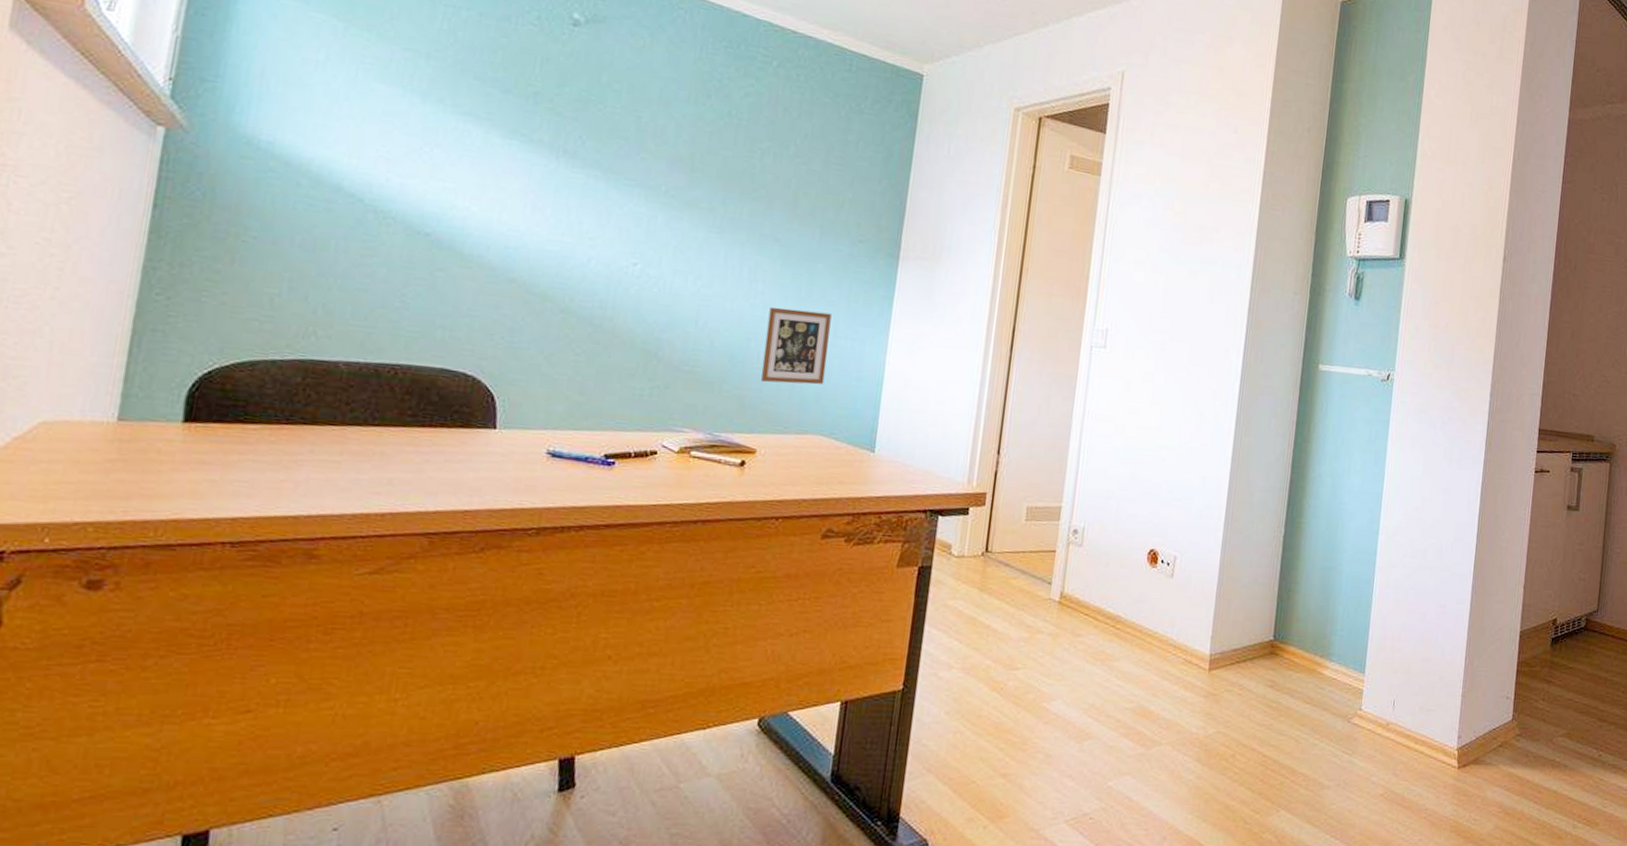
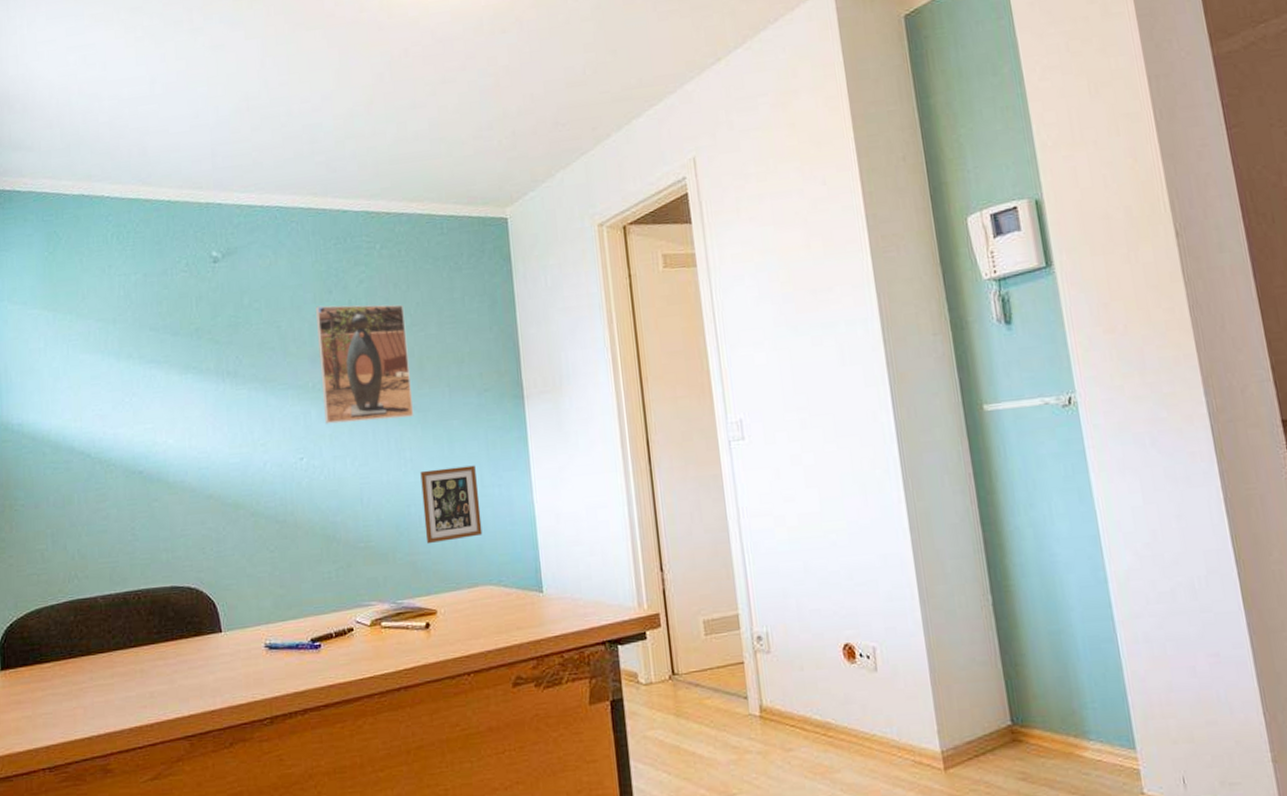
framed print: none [672,107,791,249] -> present [316,304,414,424]

